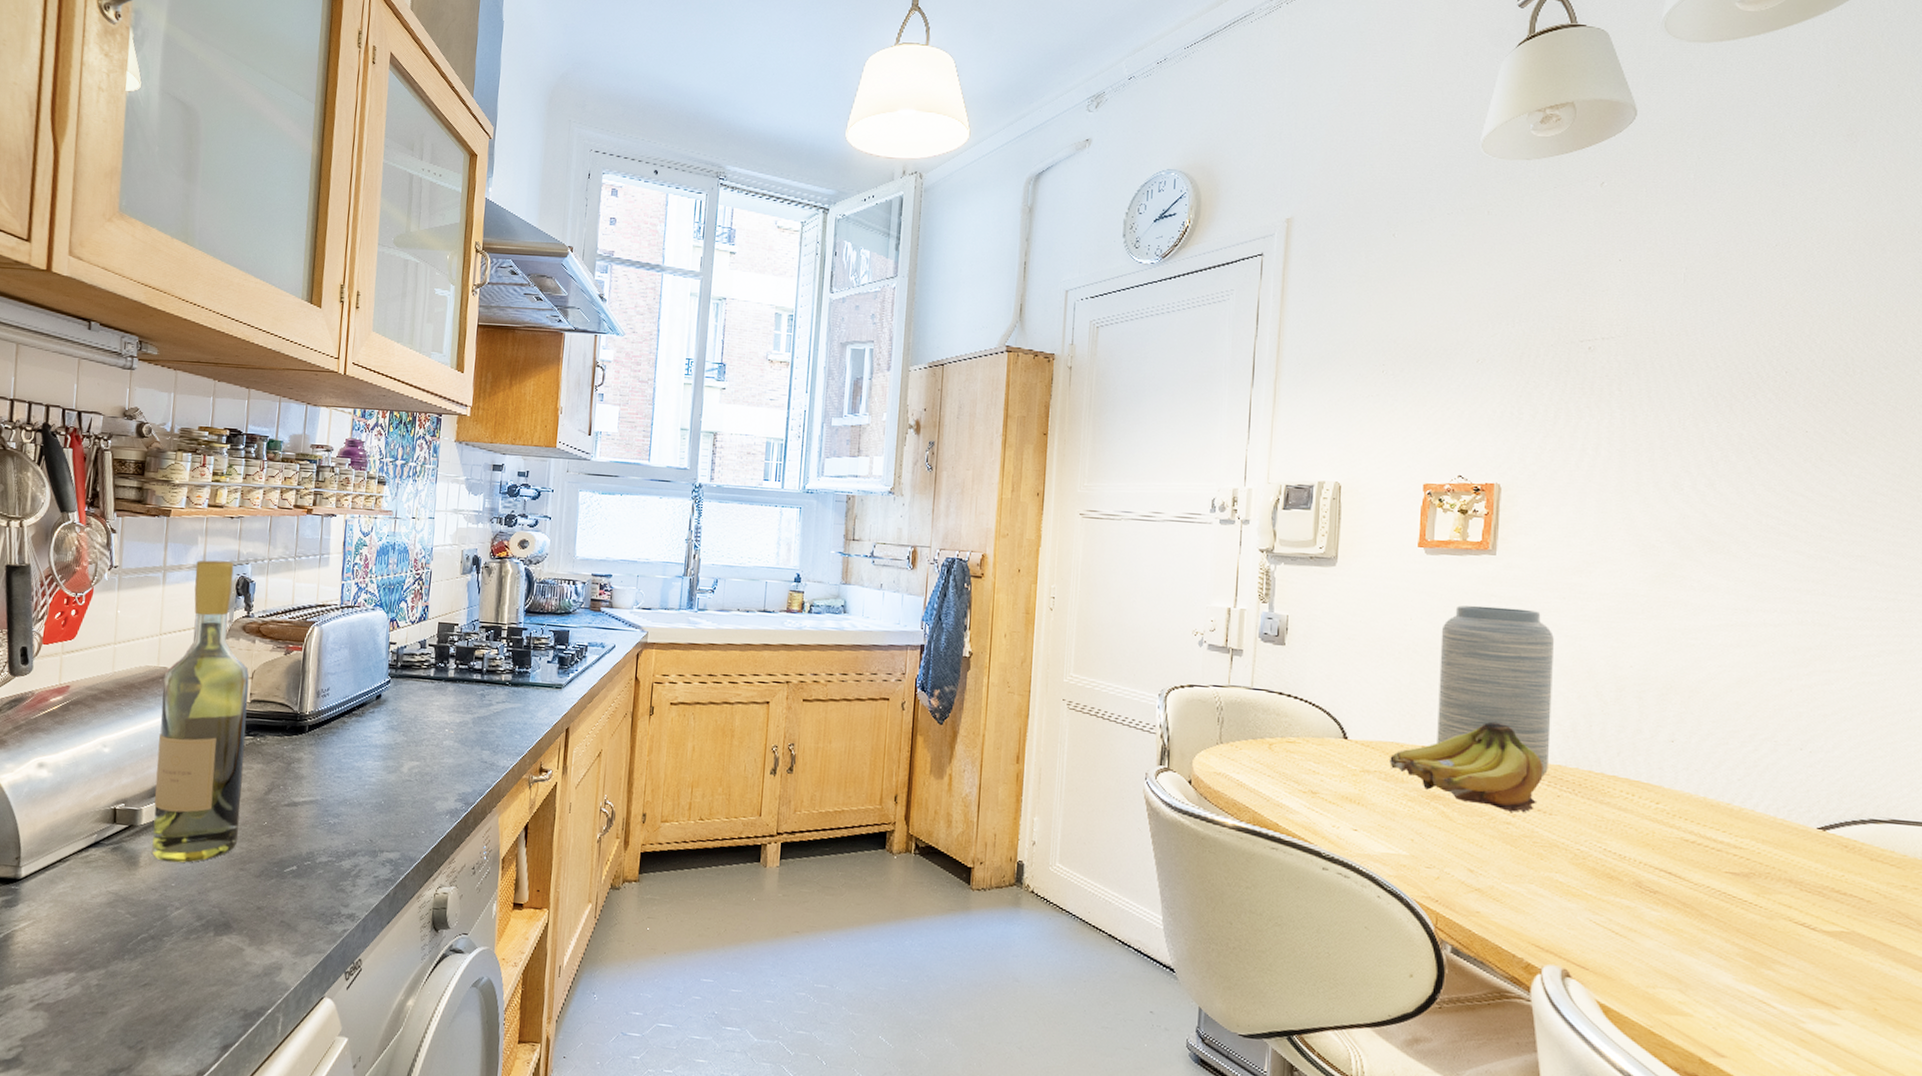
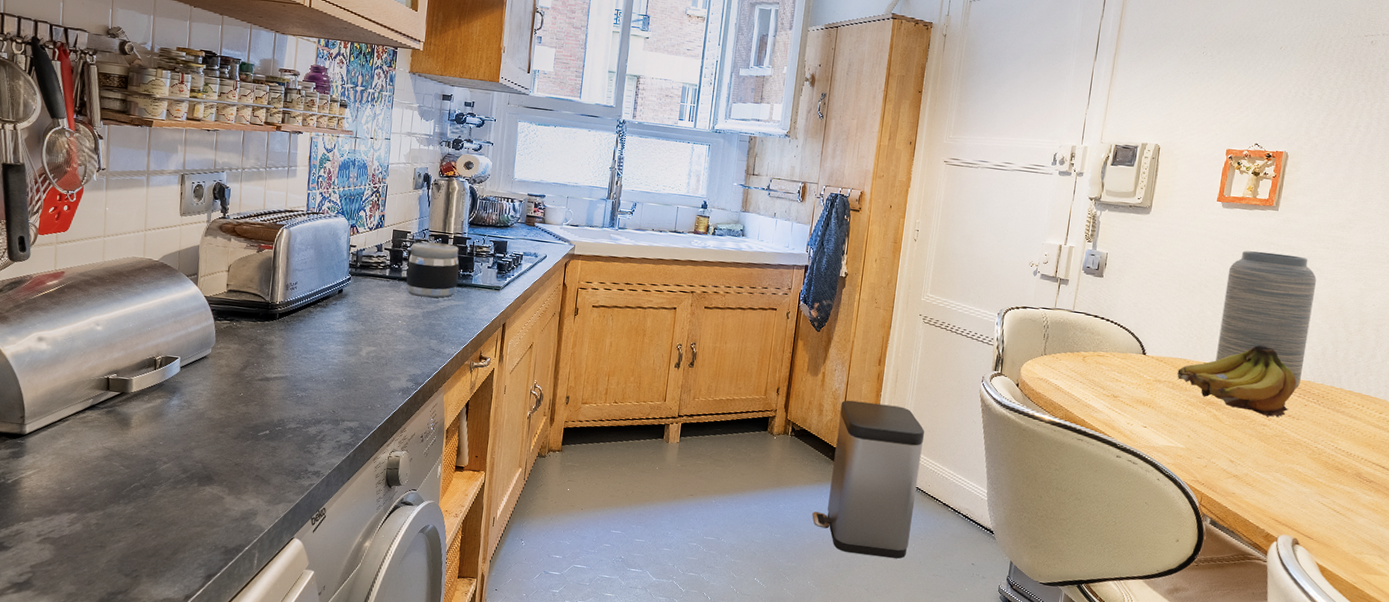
bottle: present [152,560,250,863] -> none [142,166,226,425]
jar: none [453,635,515,701] -> present [406,242,460,298]
pedal bin: none [946,807,1080,1007] -> present [812,400,925,559]

